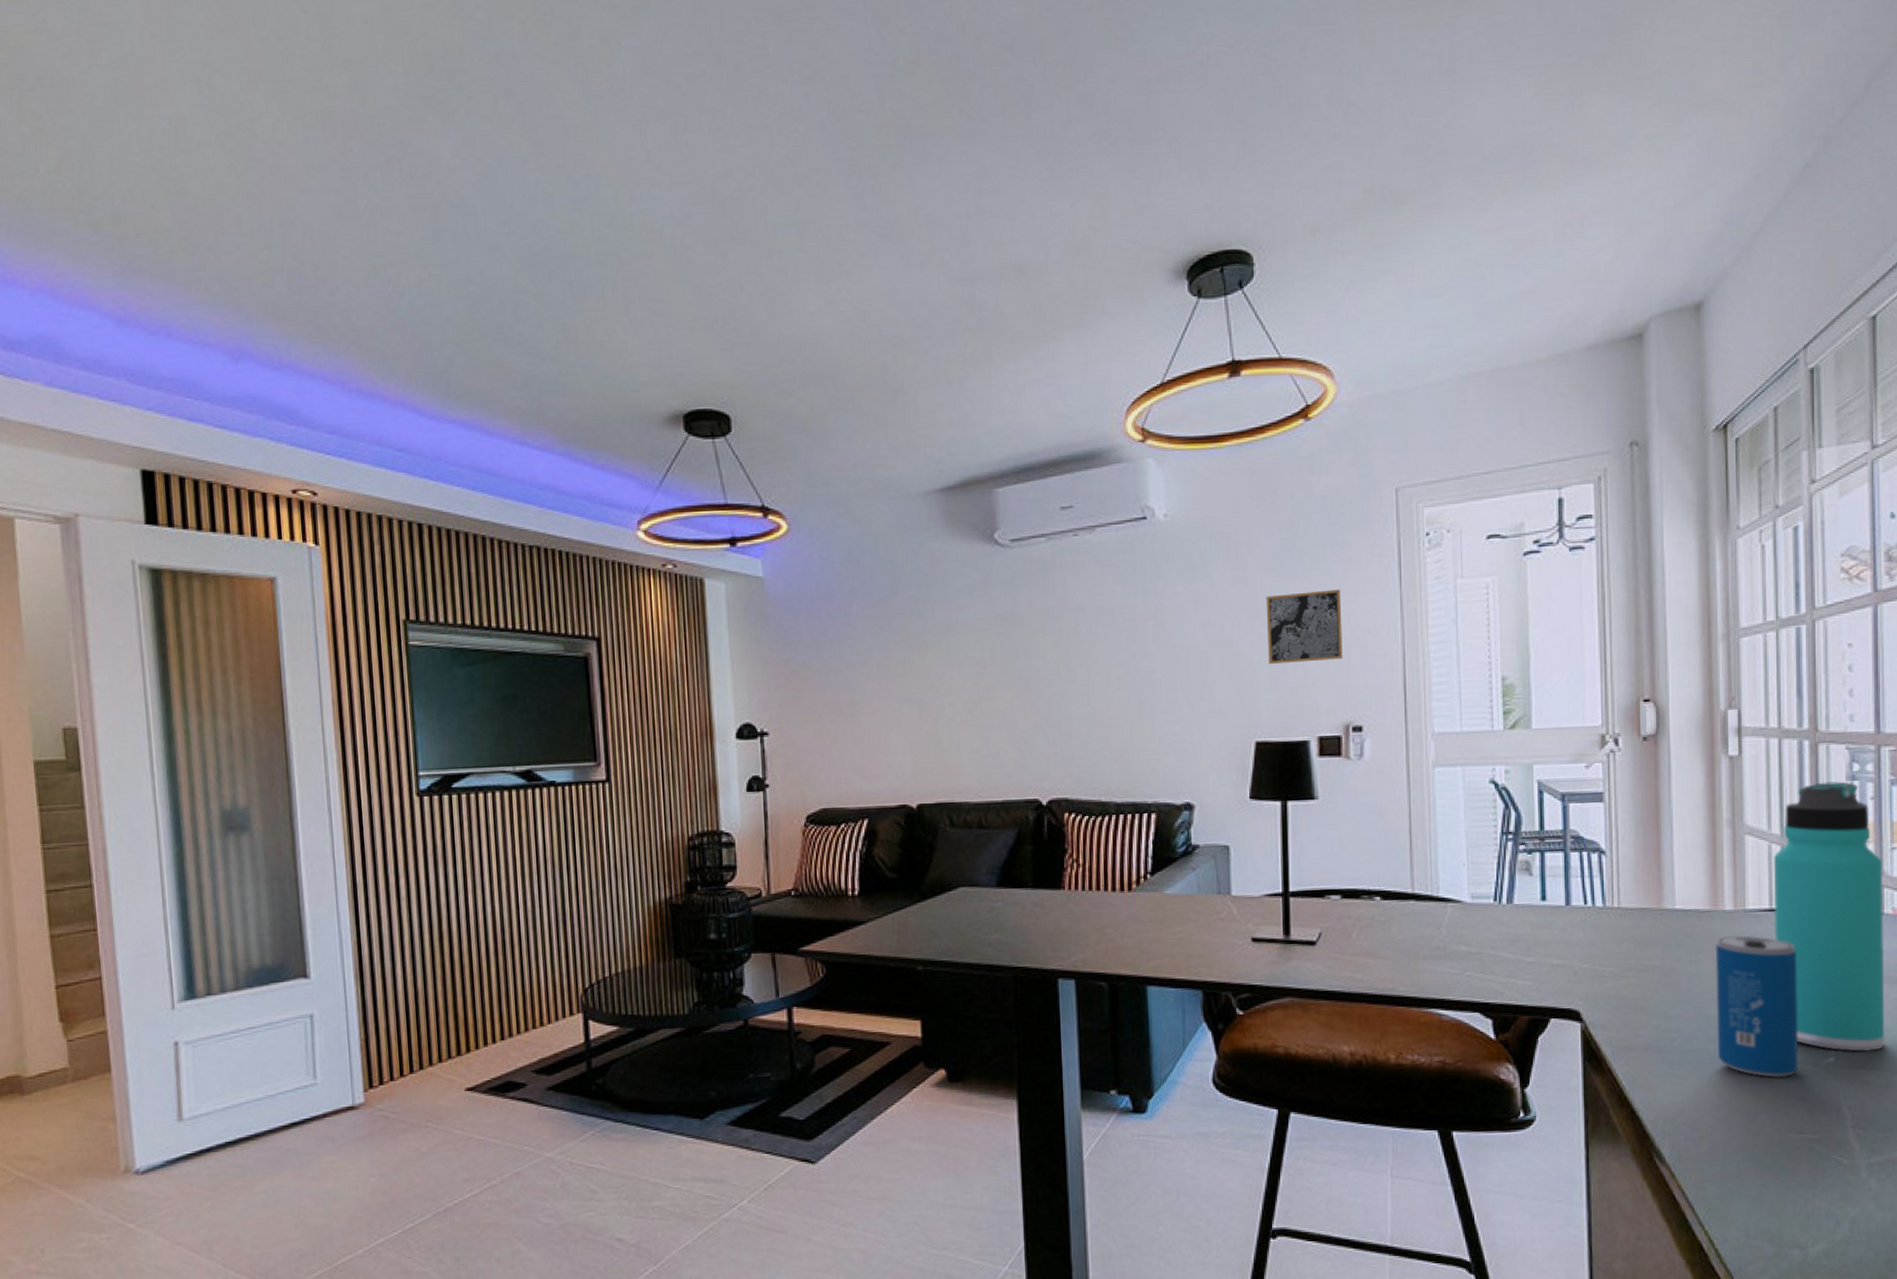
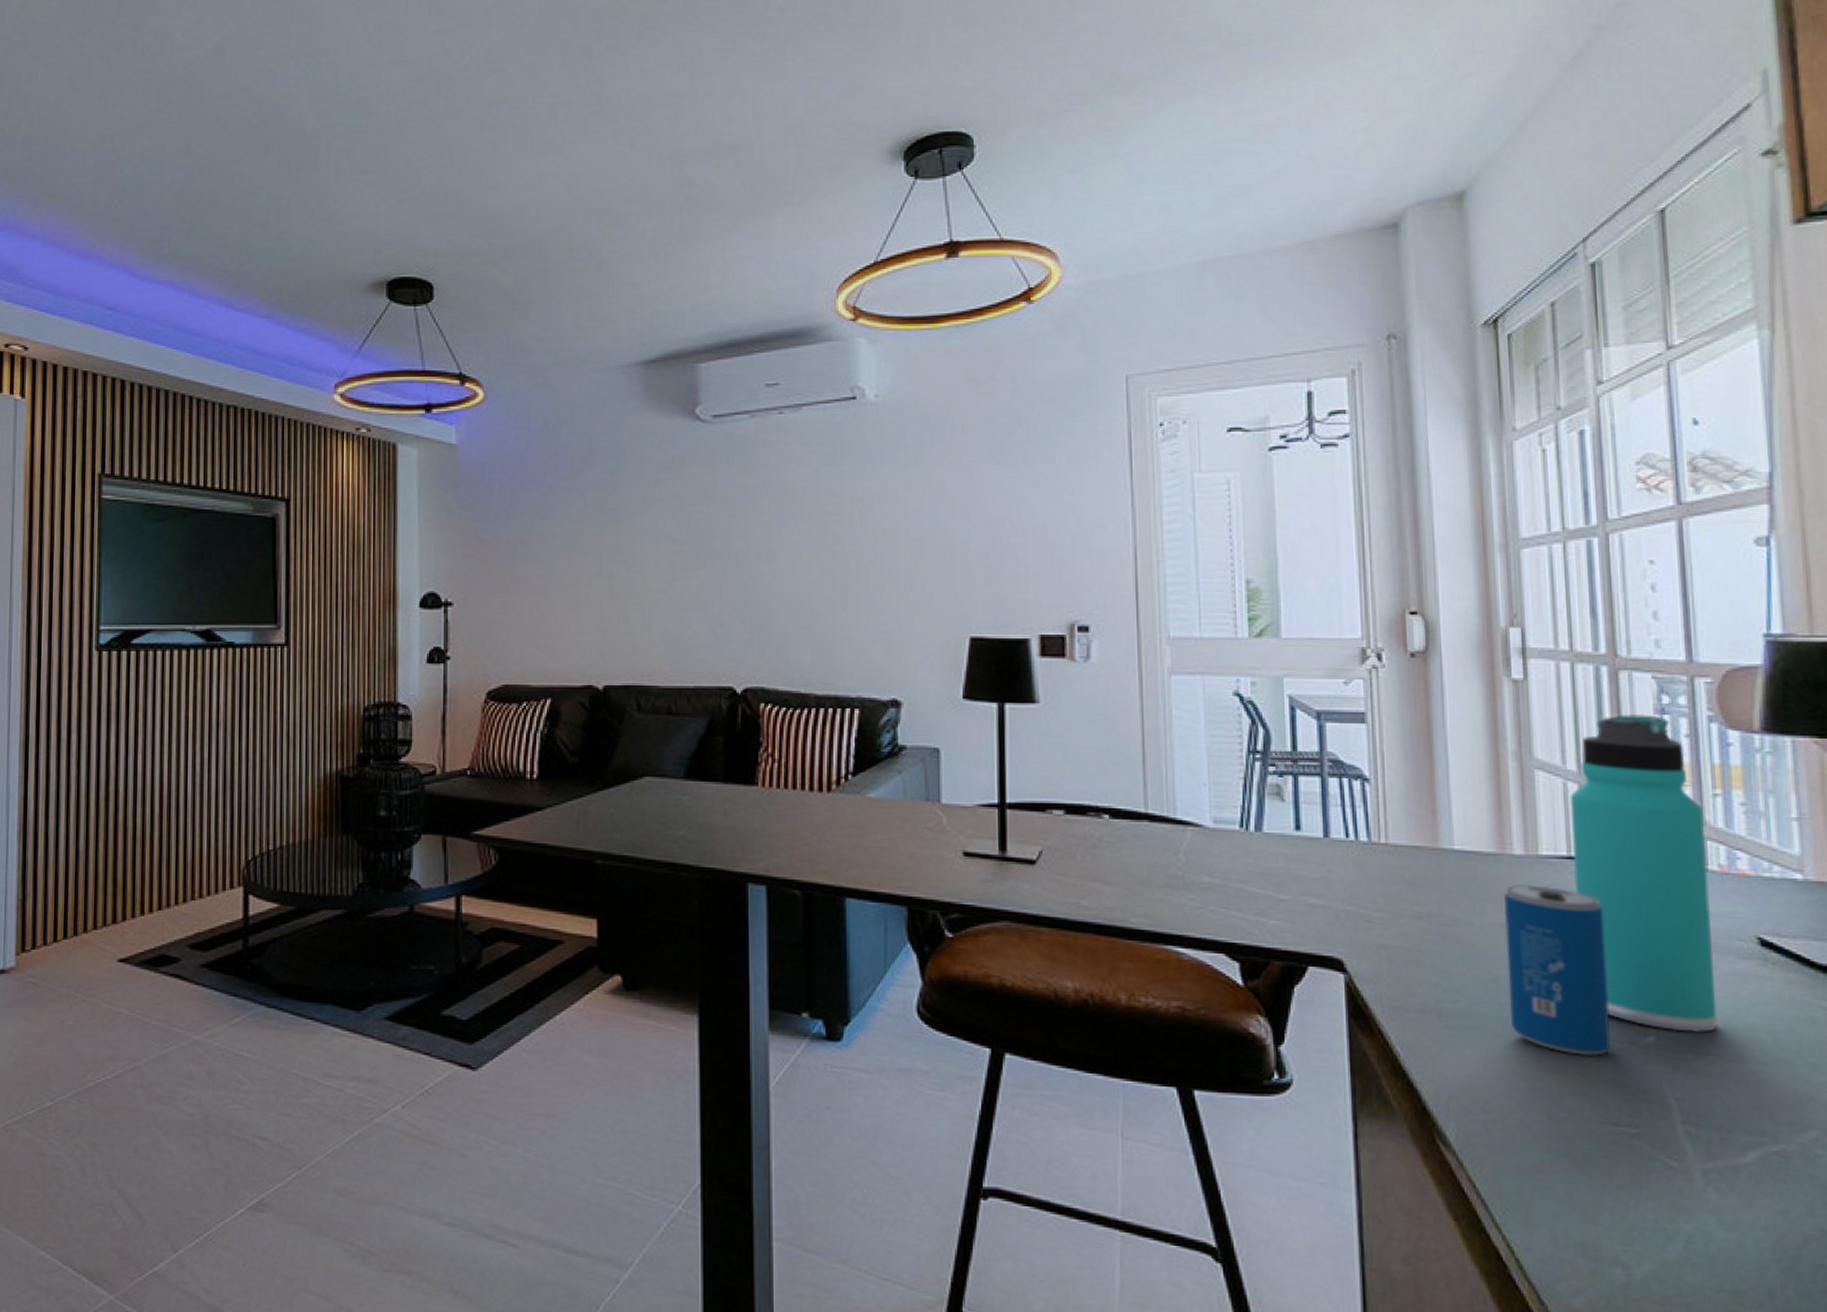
wall art: present [1266,589,1343,665] -> none [983,479,1067,556]

